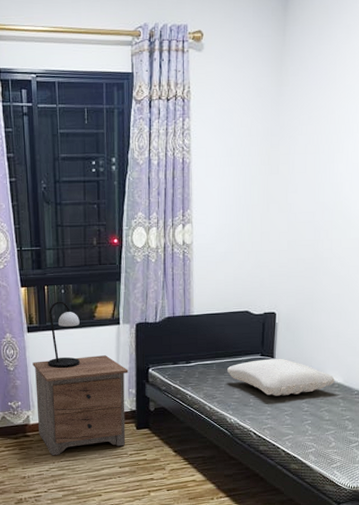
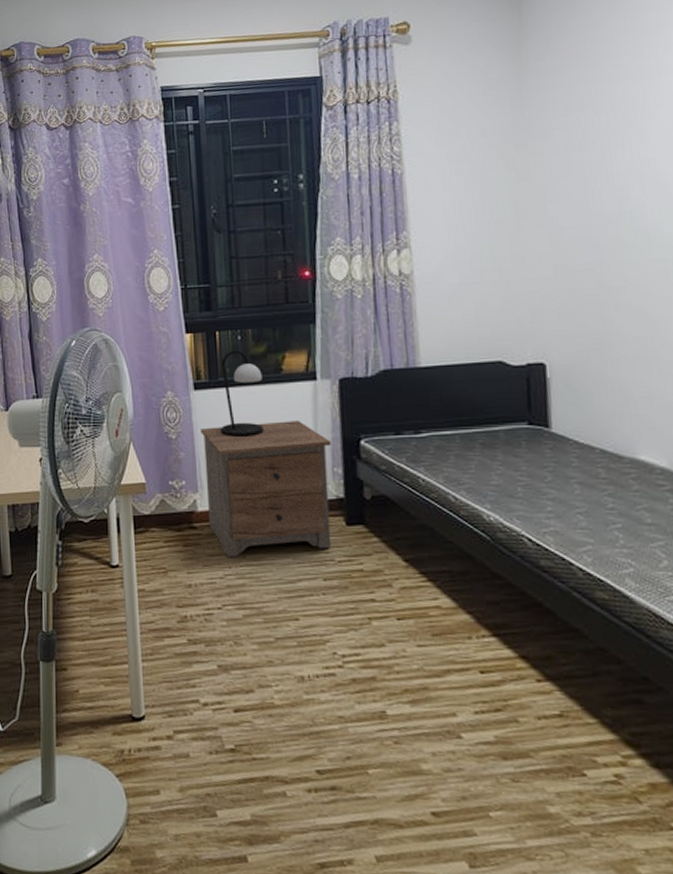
pillow: present [227,358,336,396] -> none [477,428,656,484]

